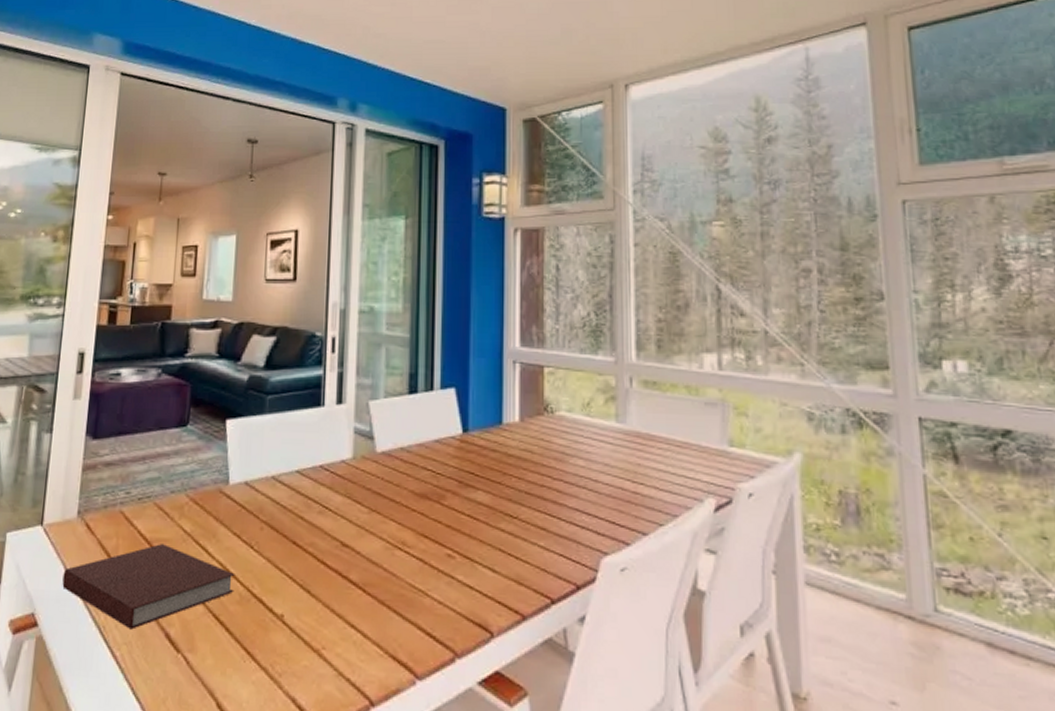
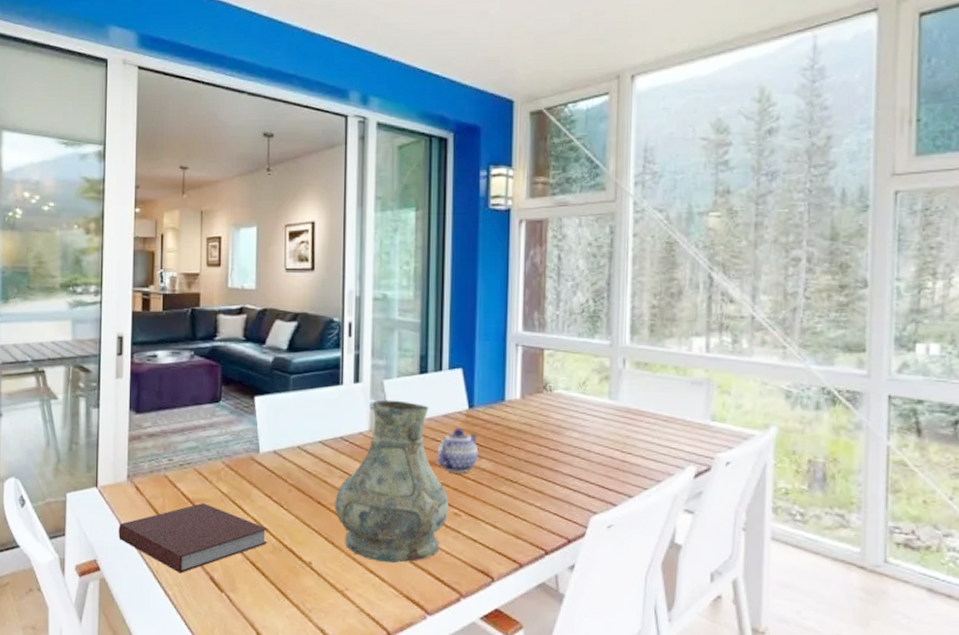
vase: none [312,423,442,616] -> present [335,399,449,564]
teapot: none [427,454,474,508] -> present [436,427,479,473]

